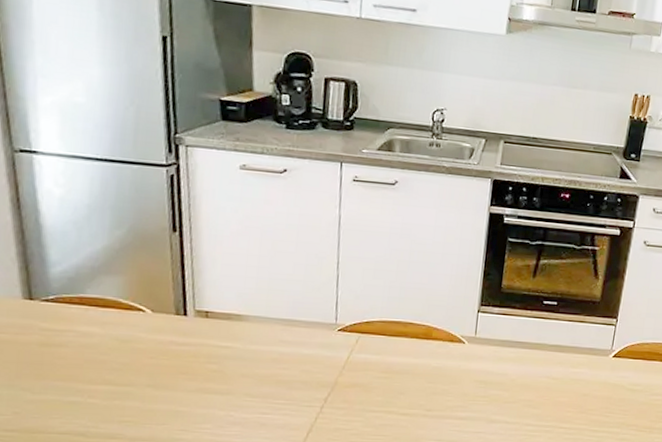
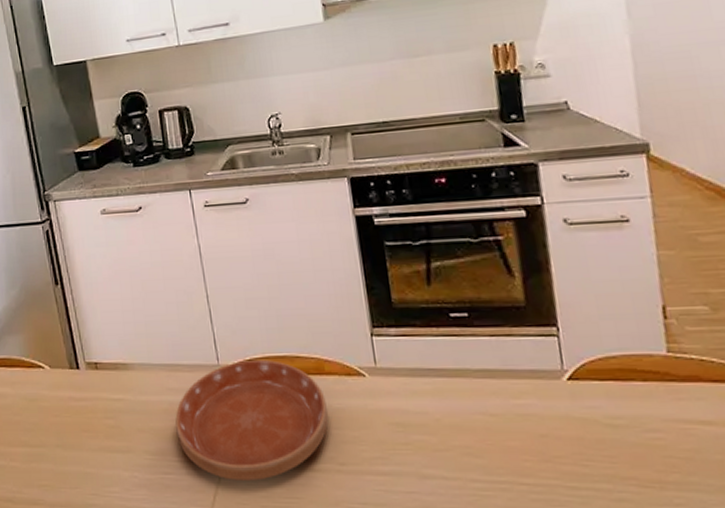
saucer: none [281,322,427,421] -> present [175,359,328,481]

